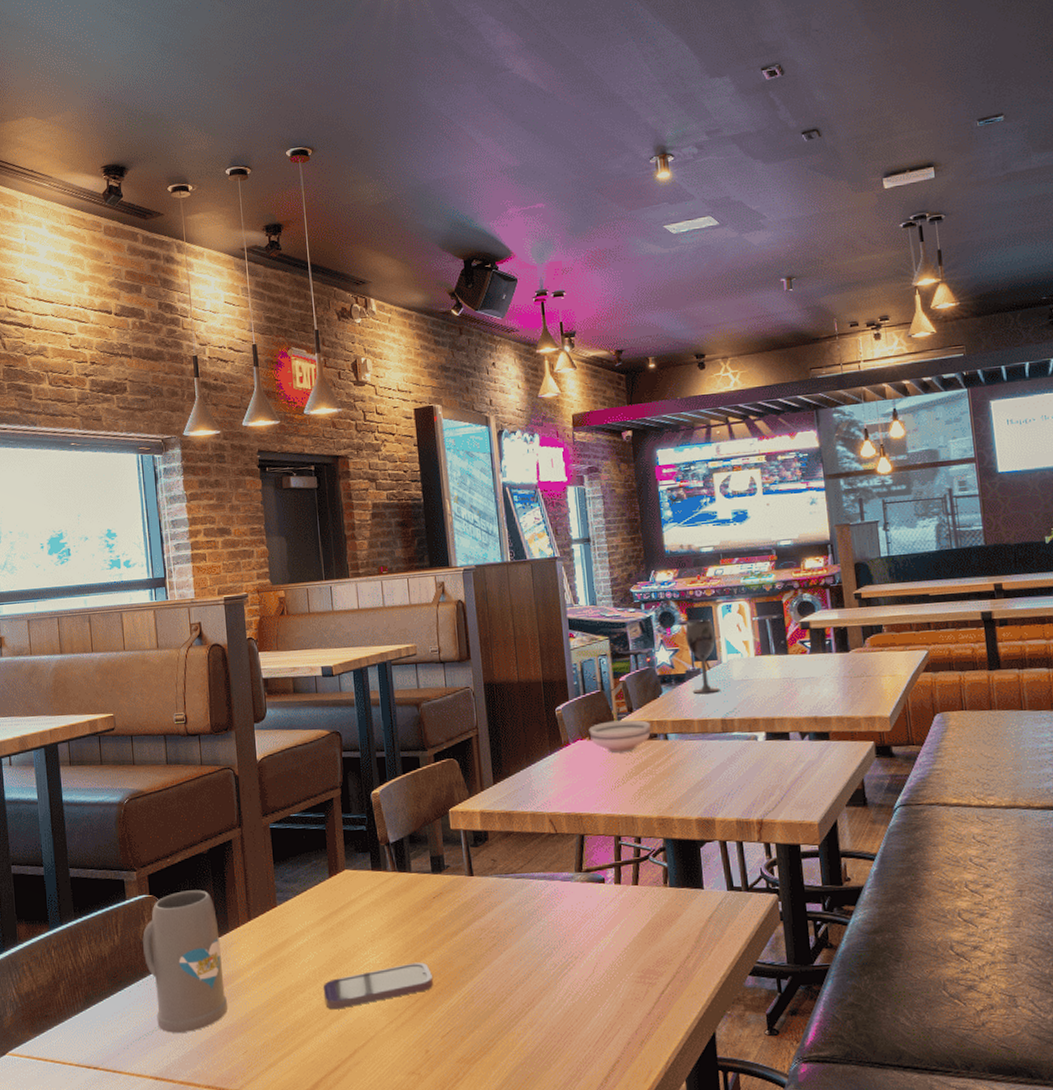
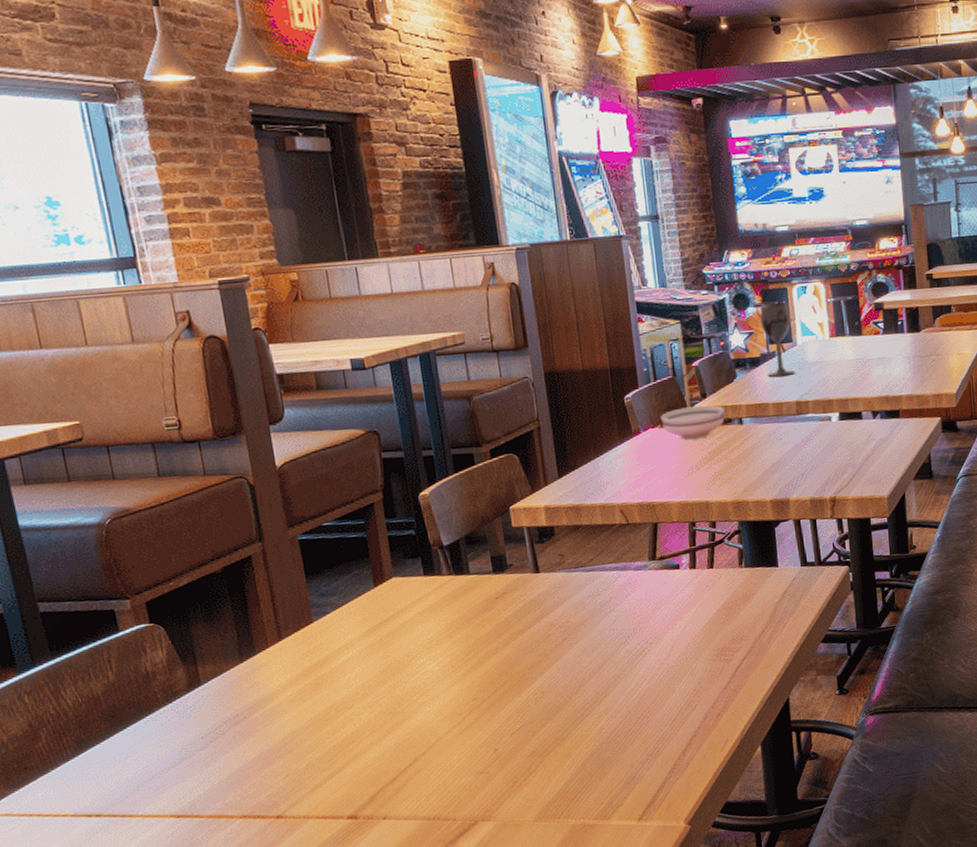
beer mug: present [142,890,228,1033] -> none [145,612,262,768]
mobile phone: present [323,962,433,1010] -> none [374,663,499,722]

